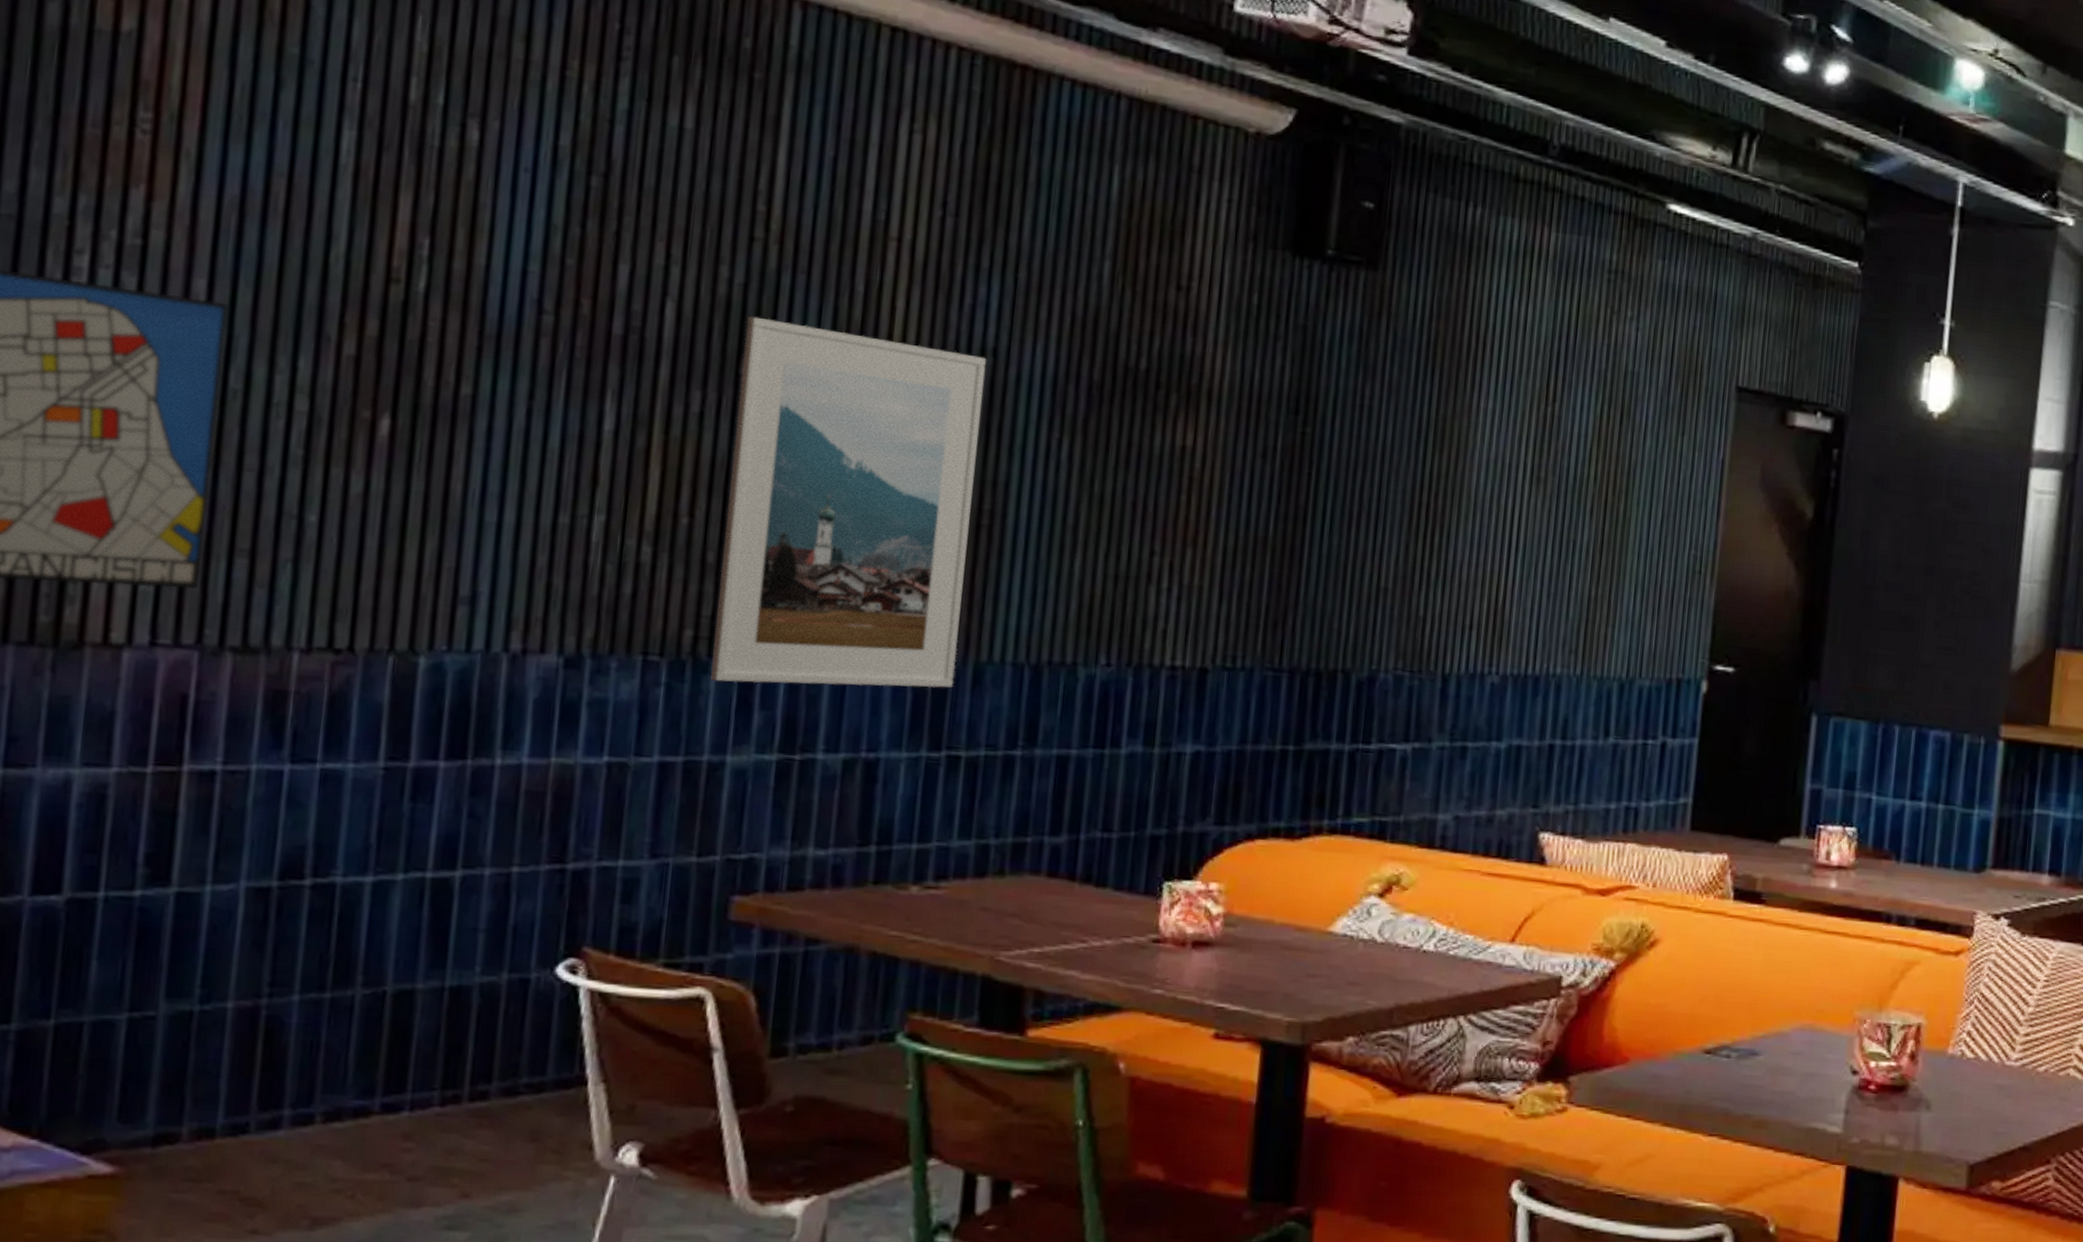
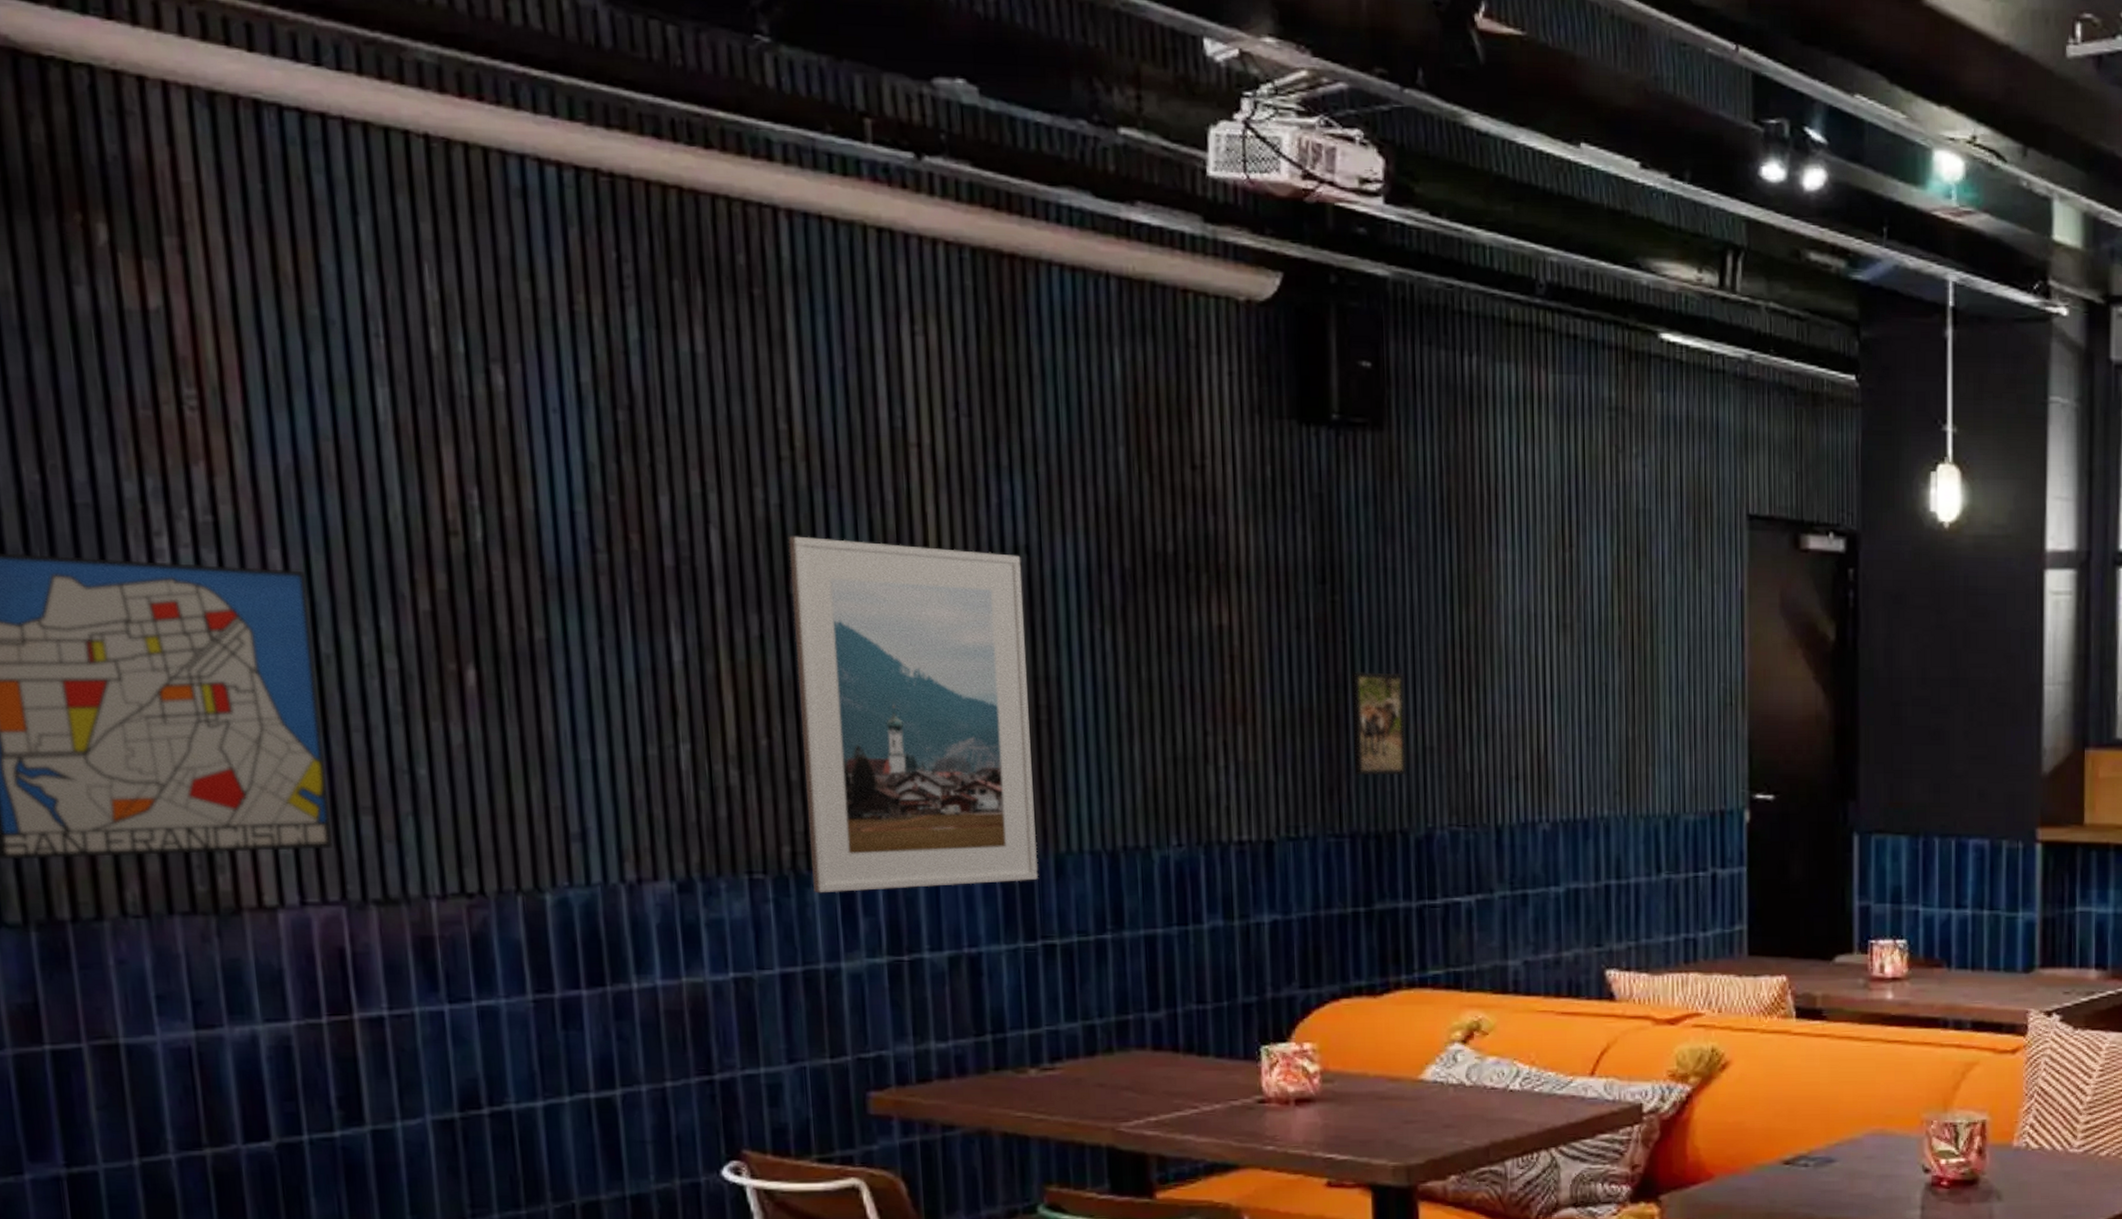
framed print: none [1303,504,1367,614] -> present [1351,671,1407,776]

